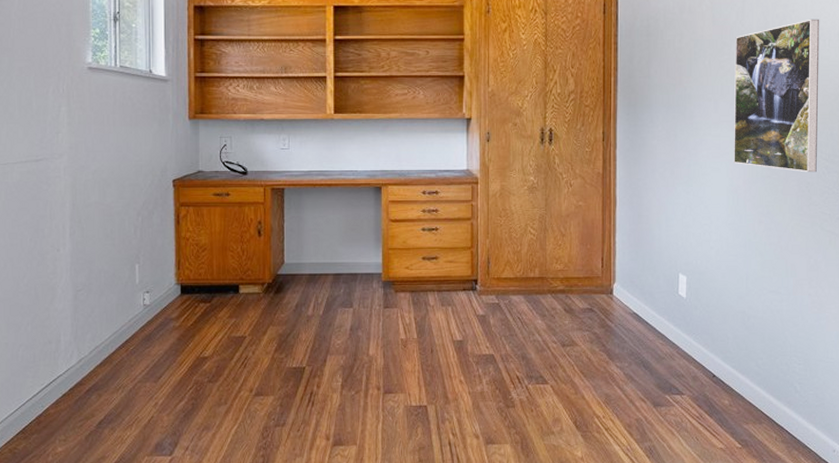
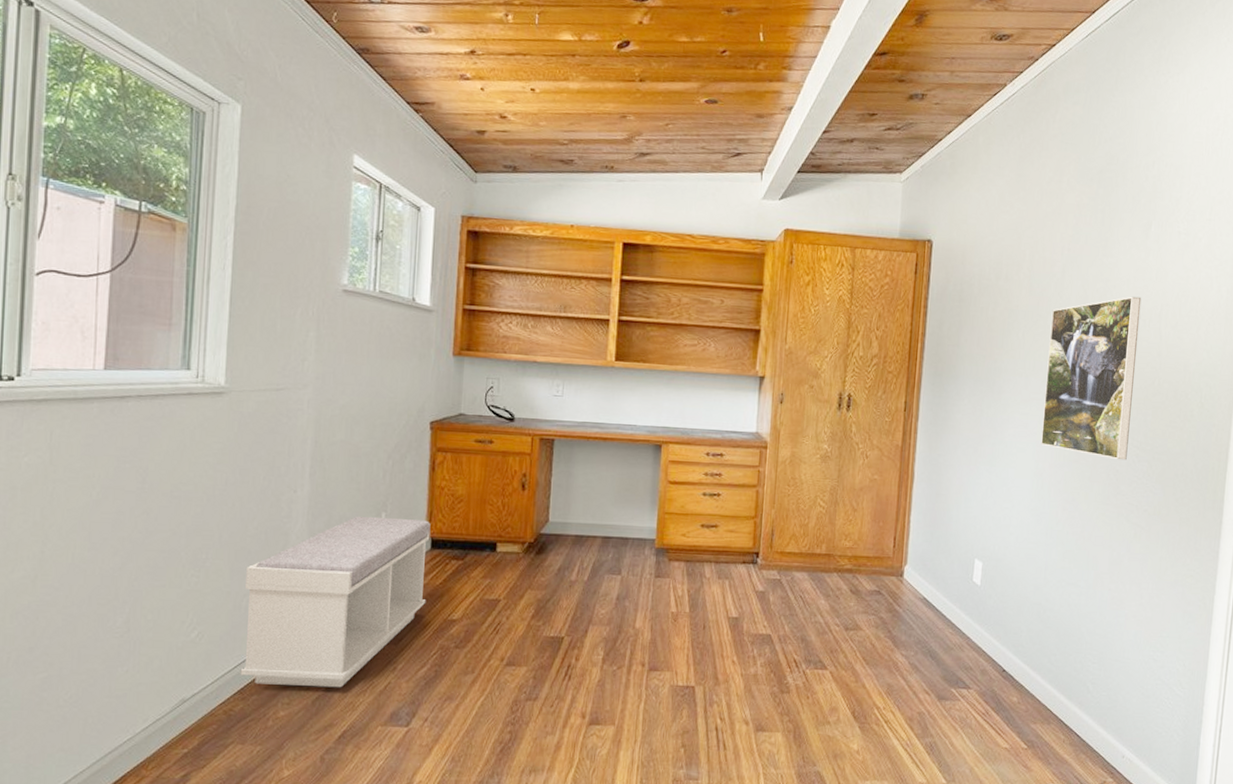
bench: none [20,268,180,424] -> present [240,516,431,688]

